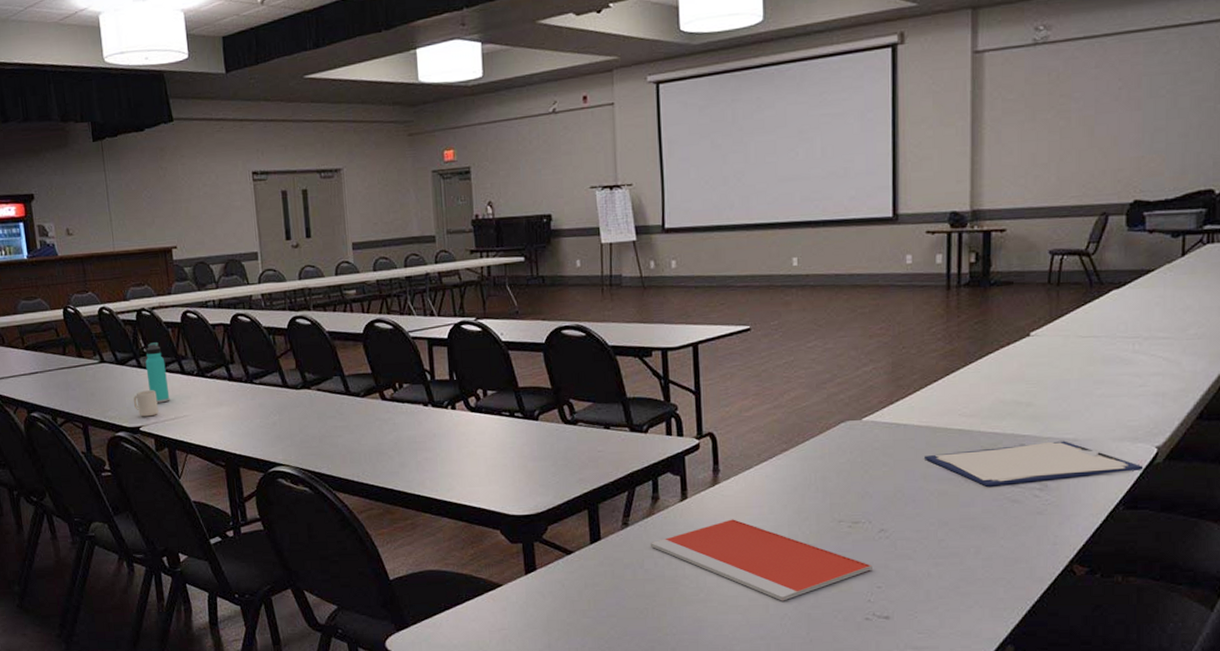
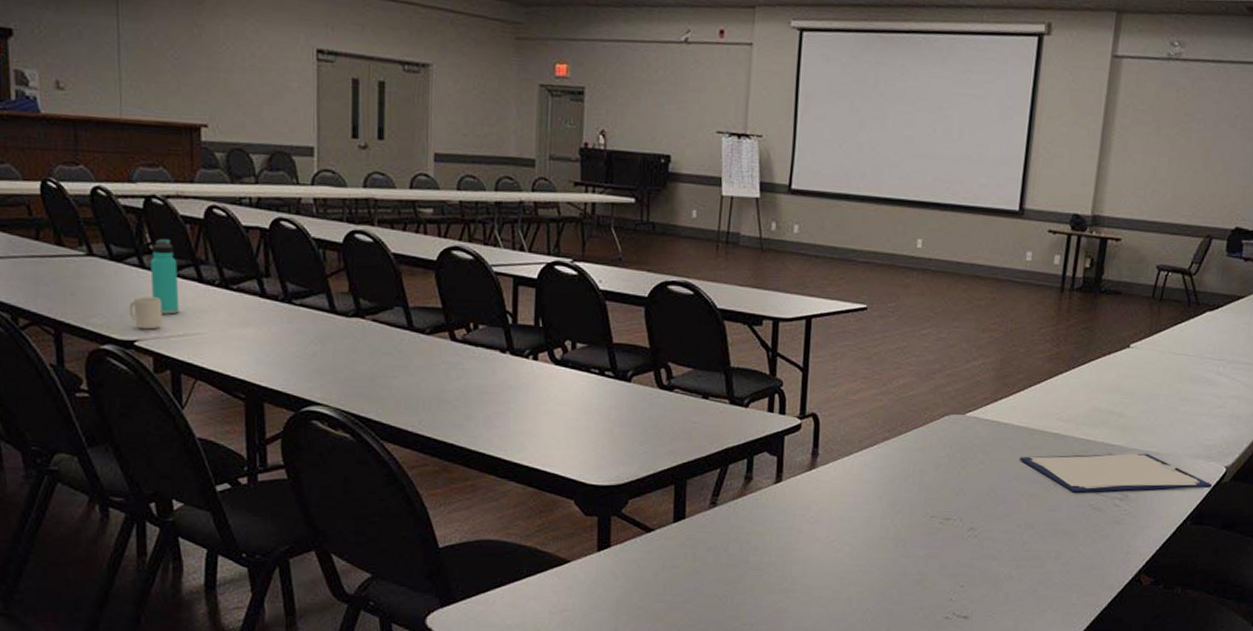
notebook: present [651,519,872,601] -> none [738,506,958,595]

